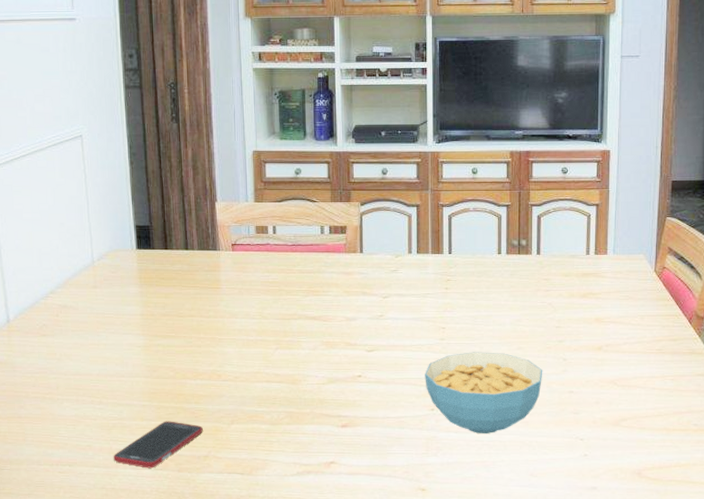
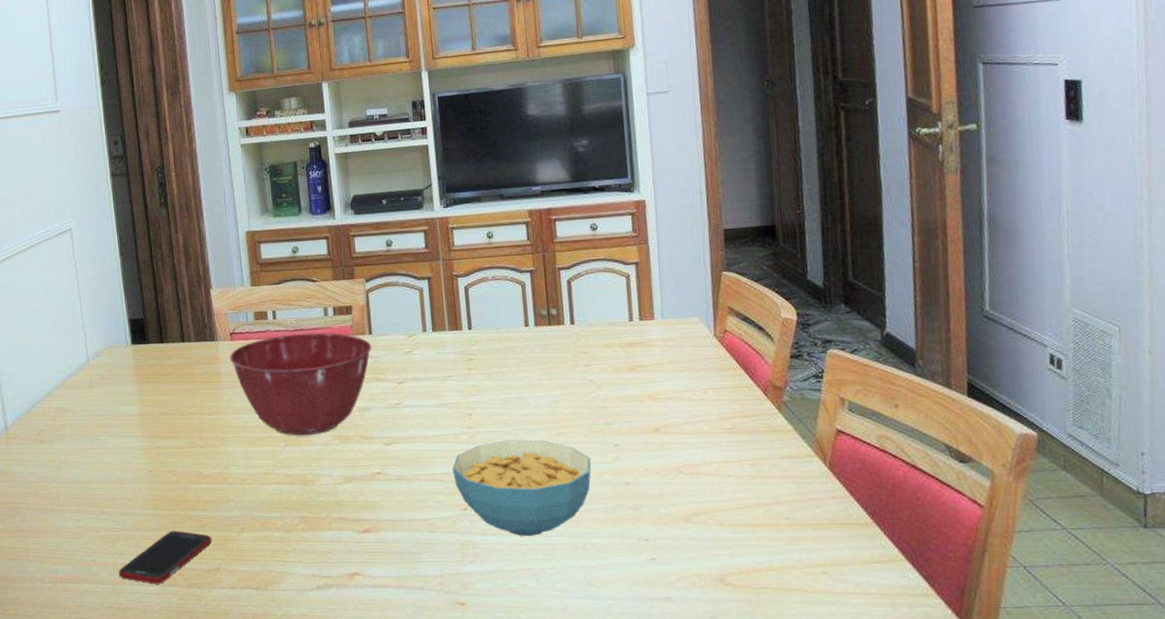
mixing bowl: none [230,248,362,339] -> present [230,332,372,435]

